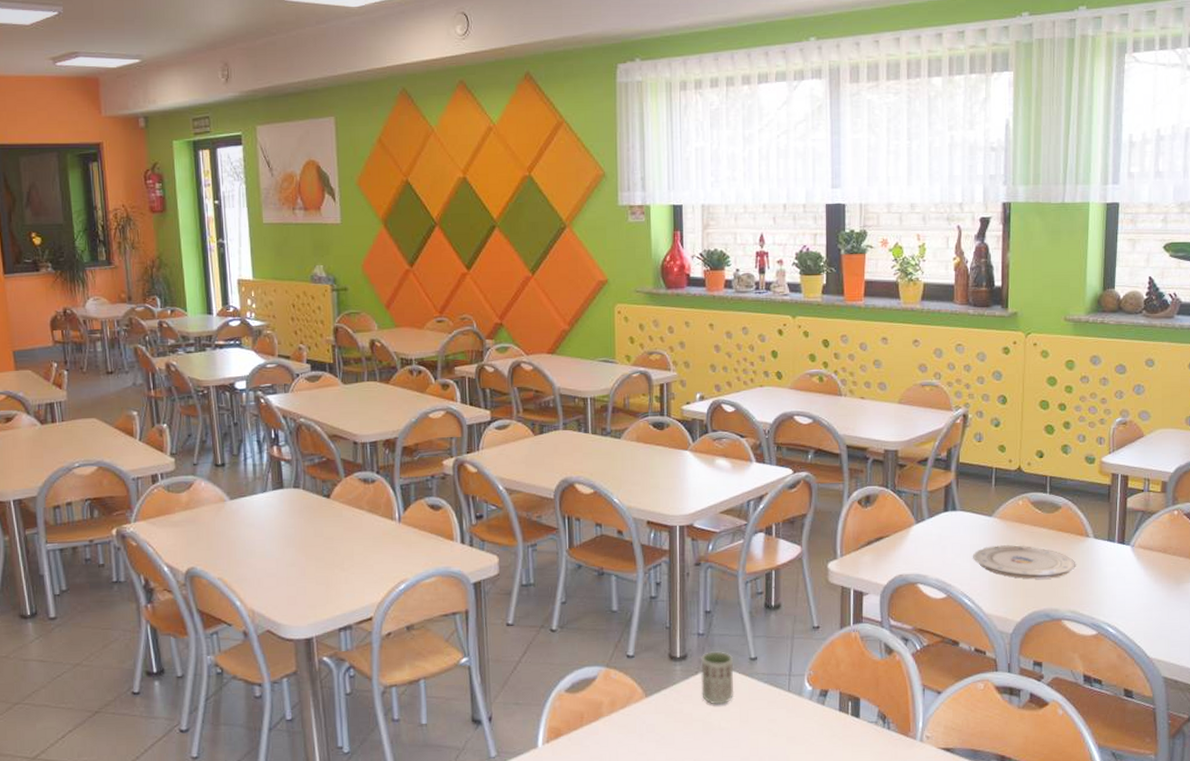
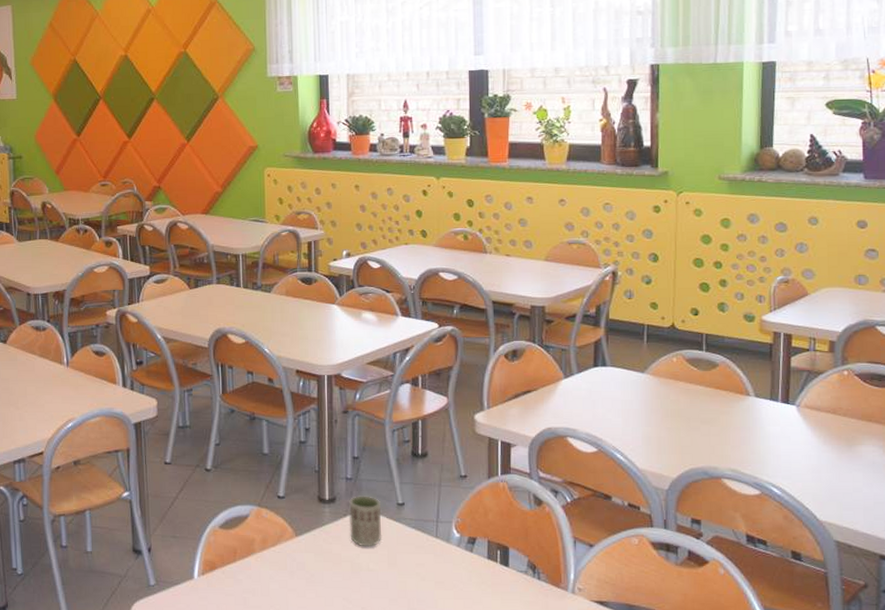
plate: present [972,545,1076,579] -> none [624,402,736,436]

